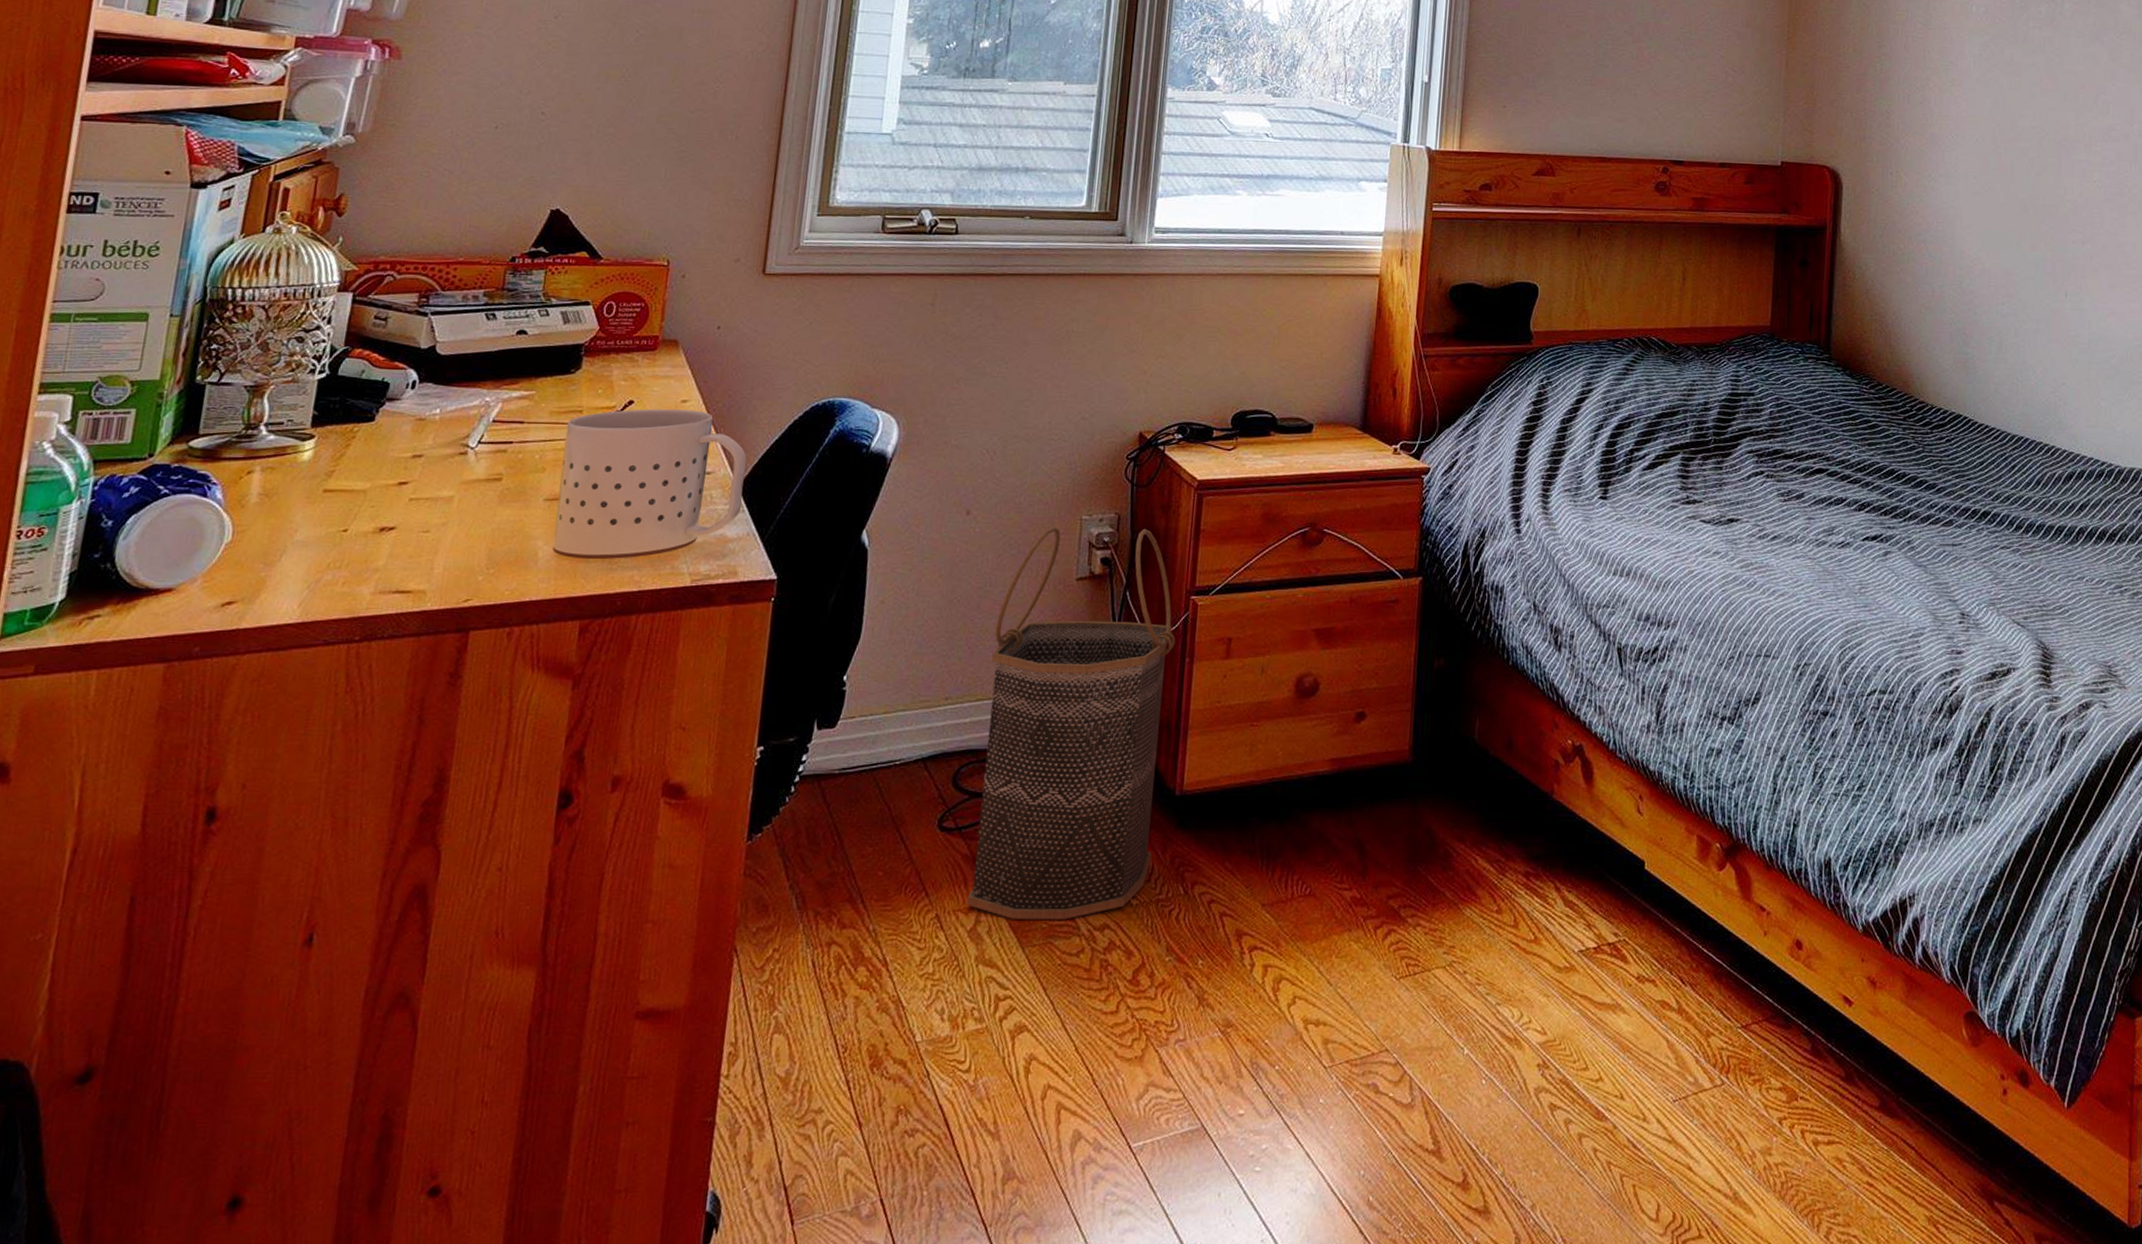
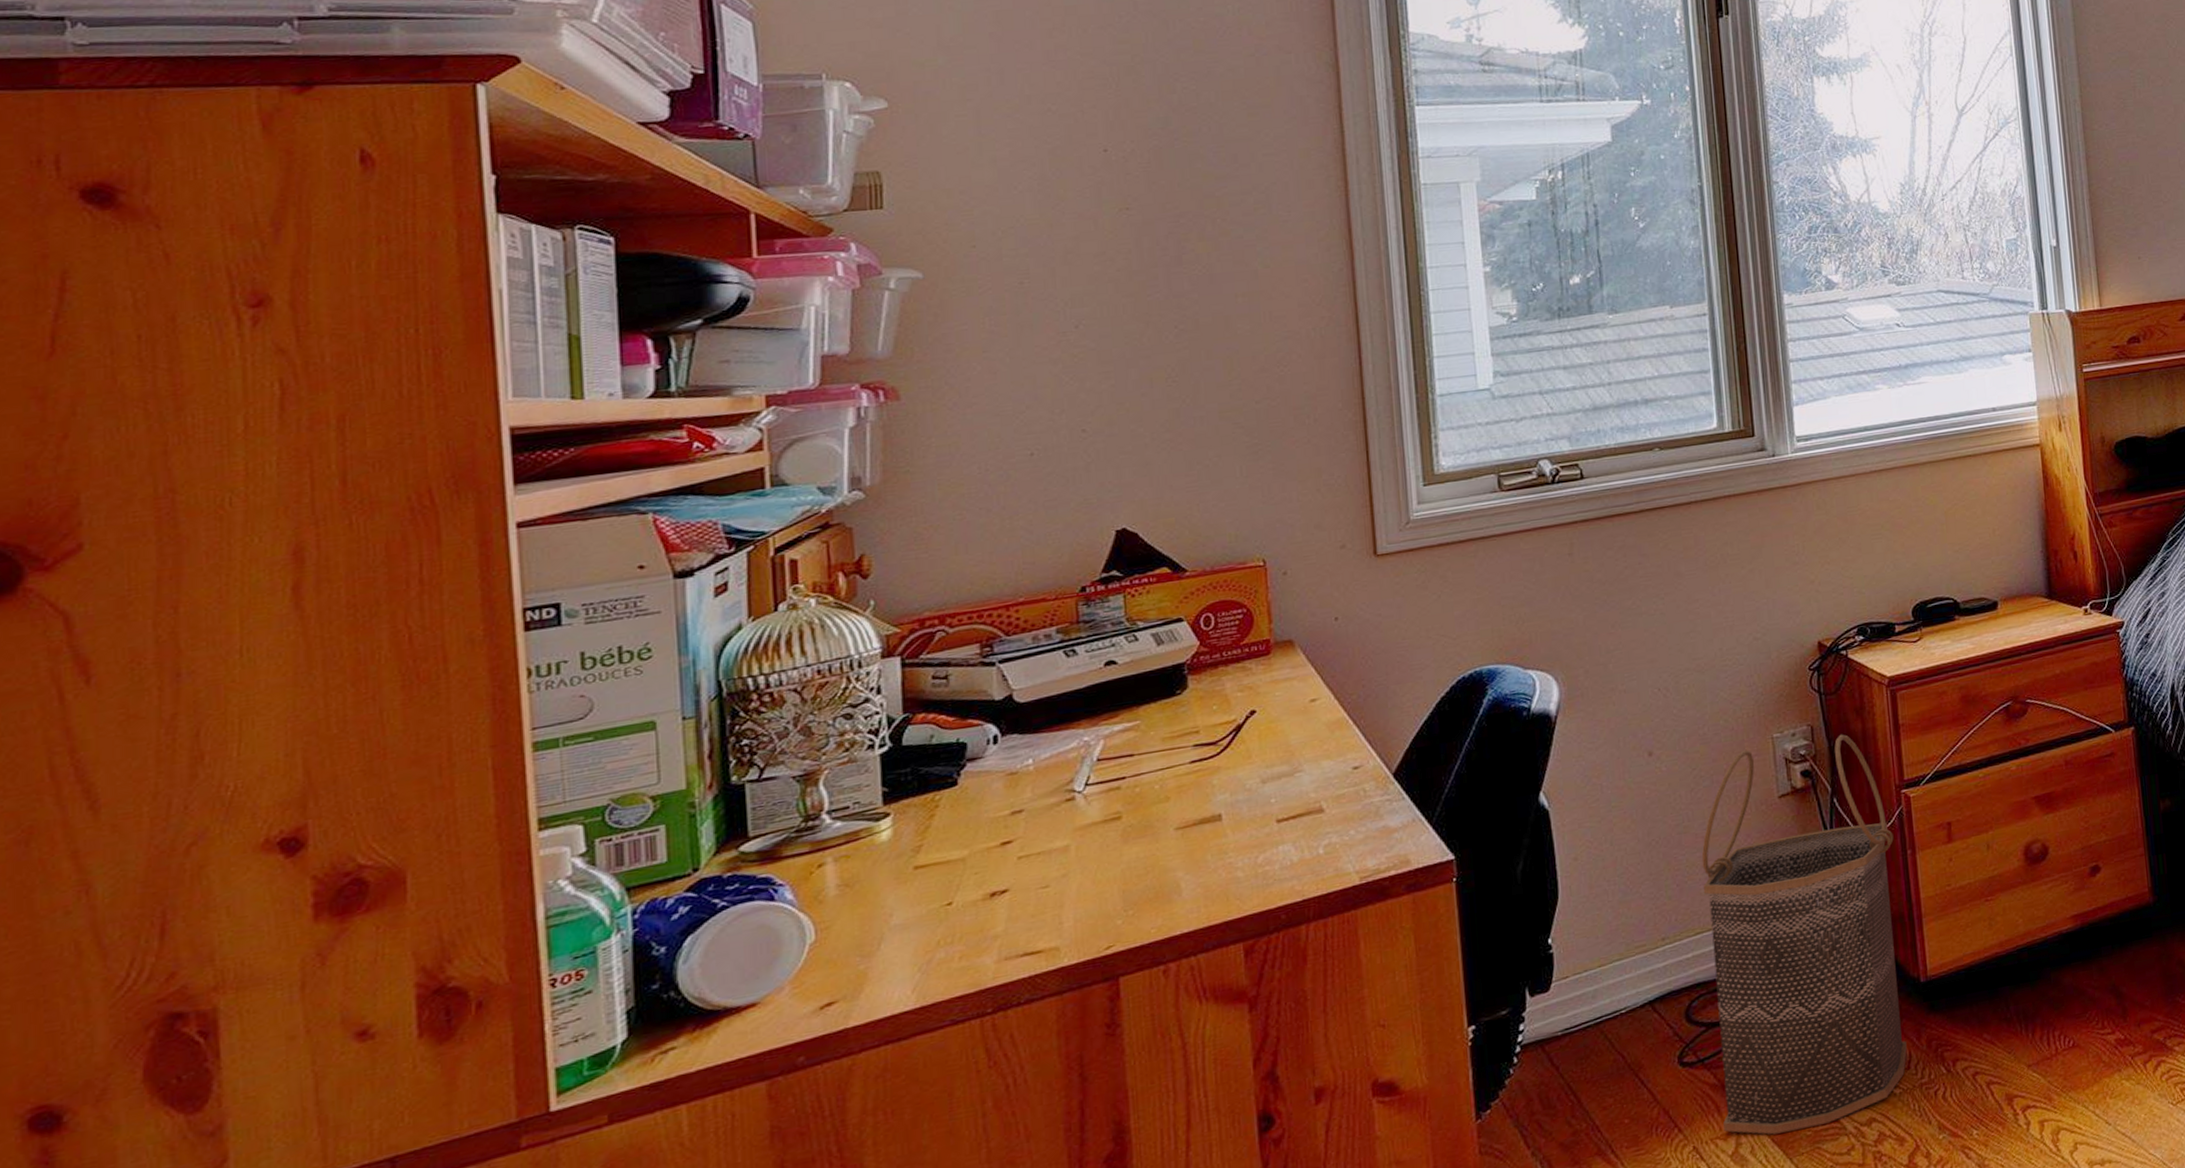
mug: present [552,409,747,560] -> none [1184,706,1401,883]

